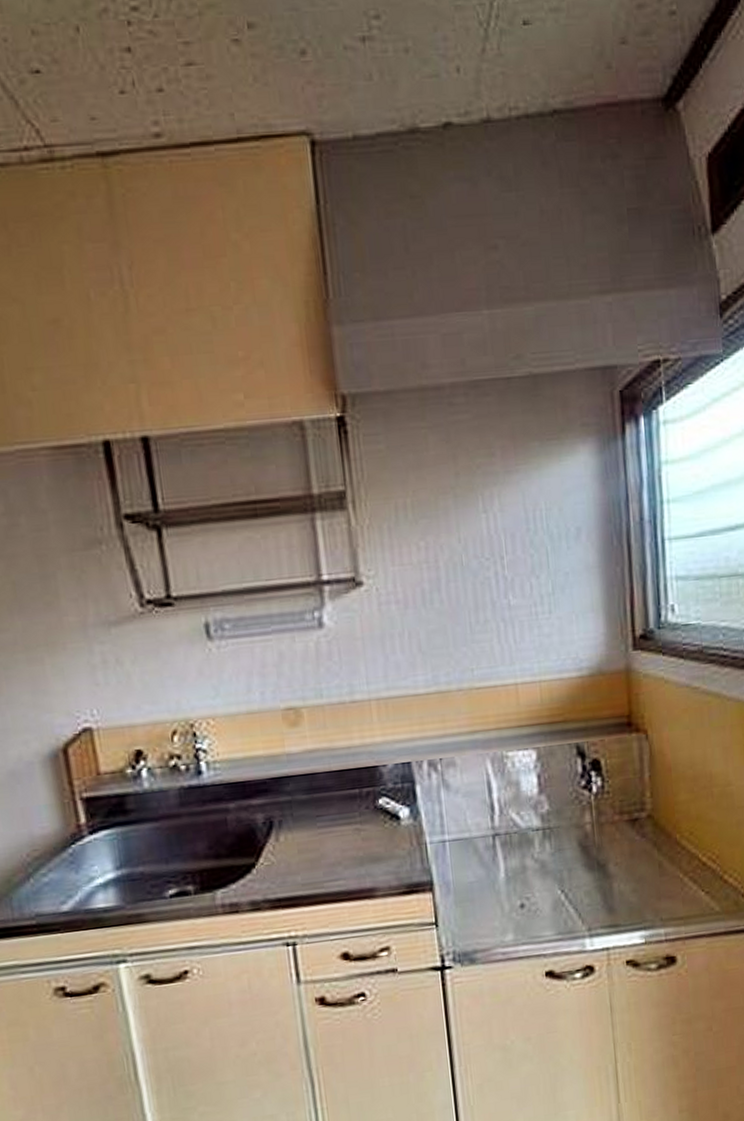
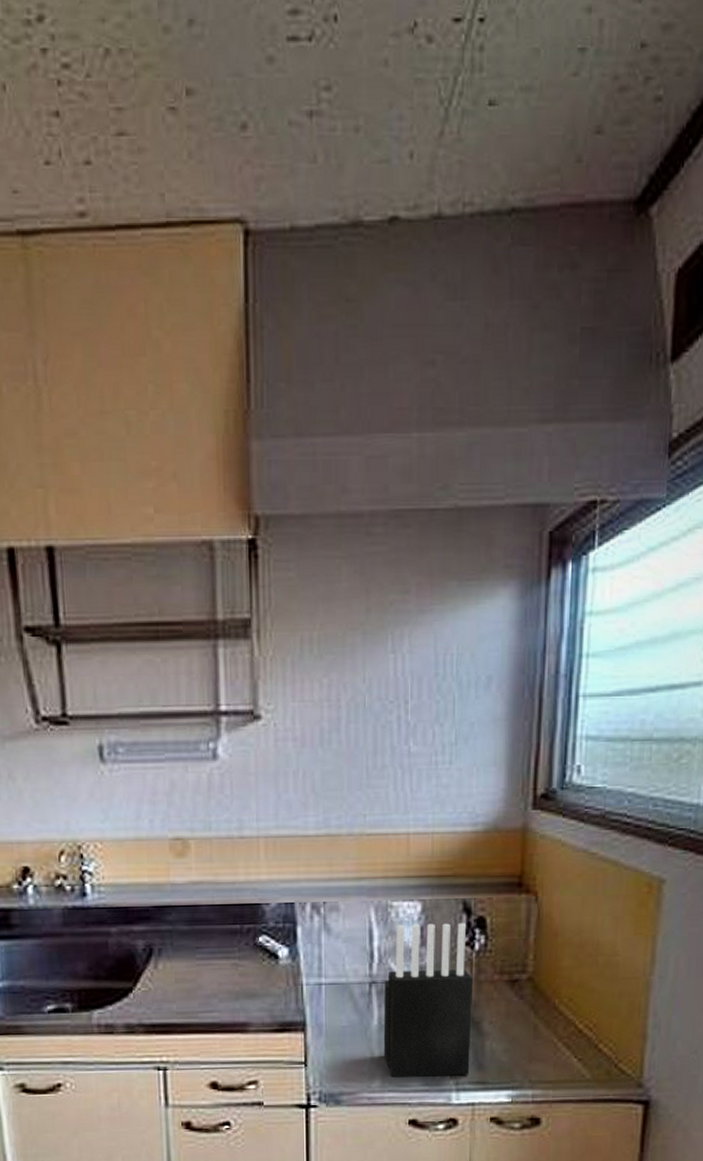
knife block: none [507,767,601,930] -> present [383,923,473,1078]

